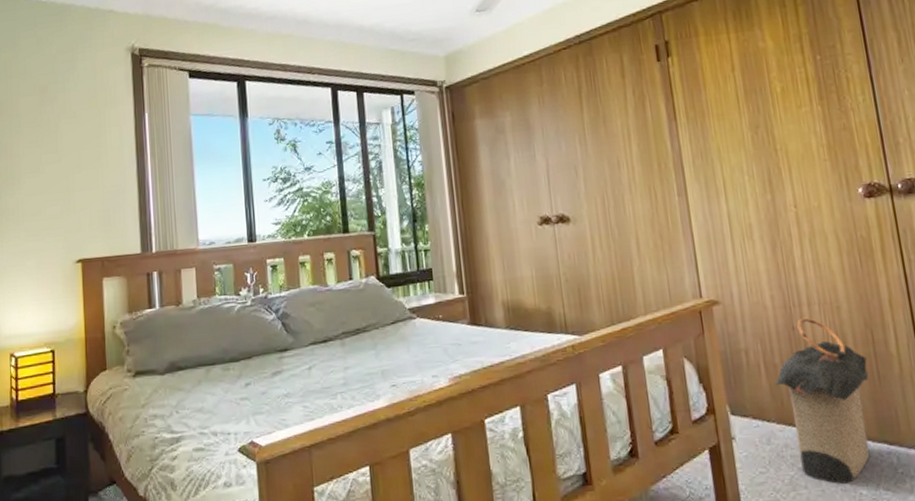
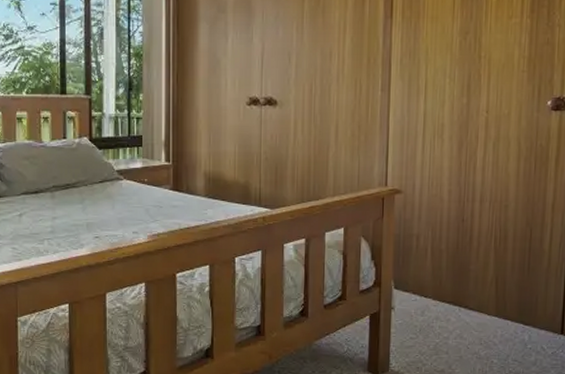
laundry hamper: present [773,317,870,484] -> none [436,212,522,353]

